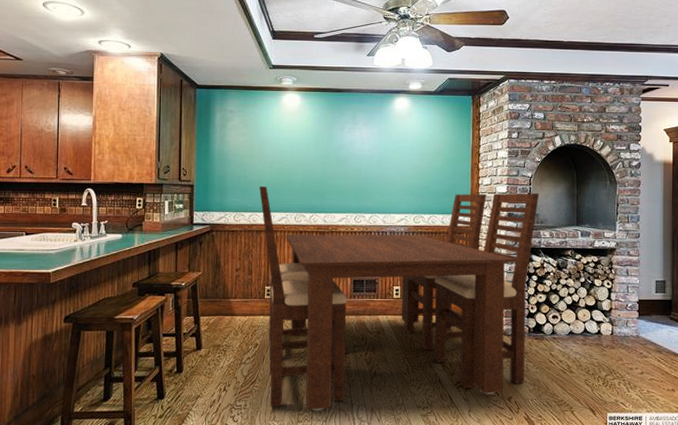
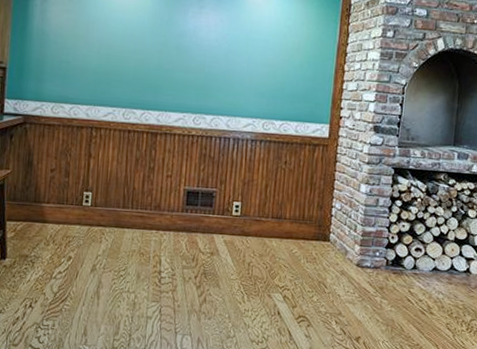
dining table: present [259,186,540,411] -> none [81,74,413,338]

